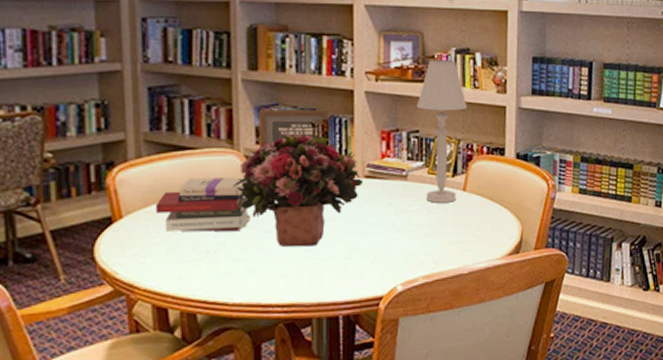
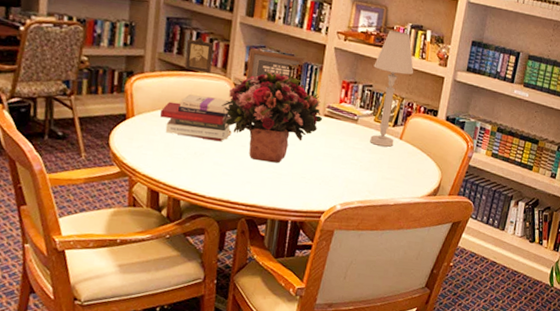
photo frame: none [177,106,213,149] -> present [184,38,213,73]

